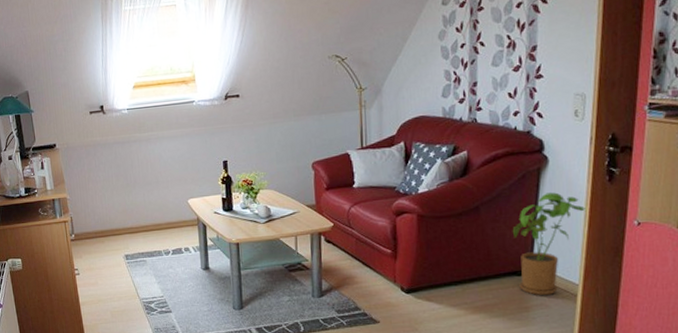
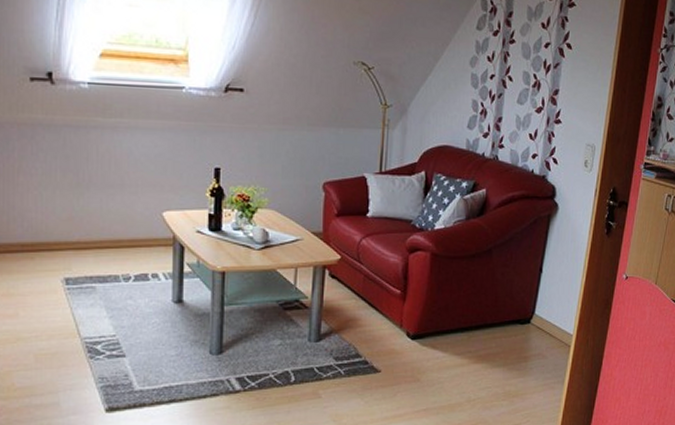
house plant: present [512,192,585,295] -> none [520,241,585,345]

